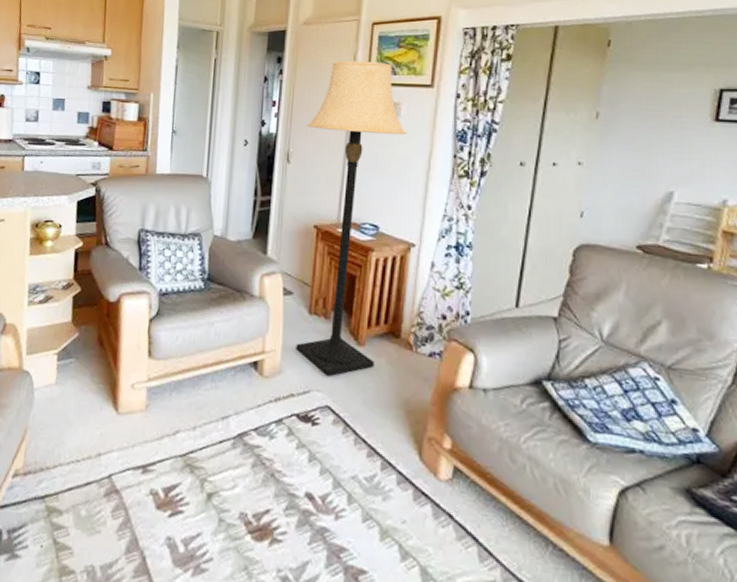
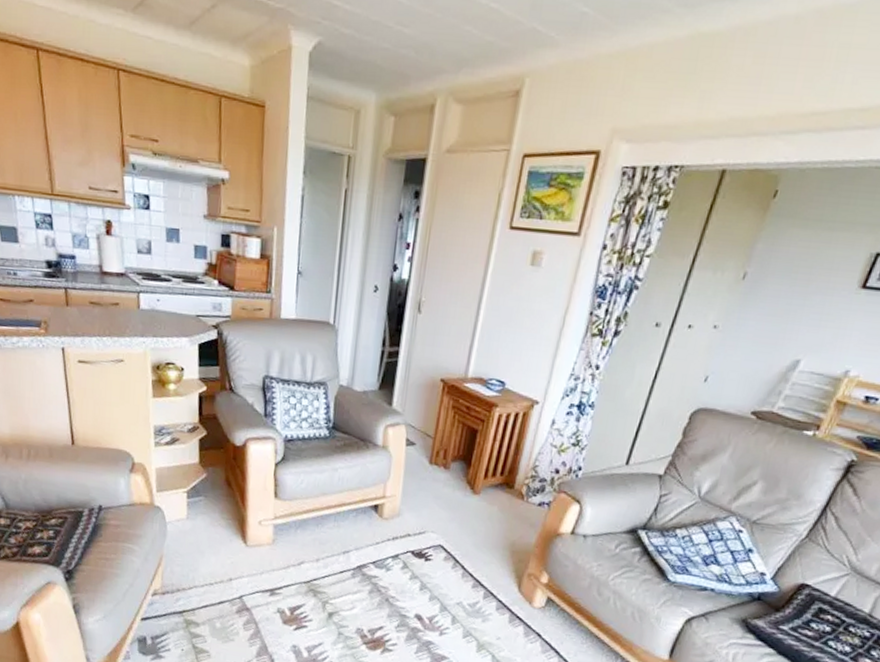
lamp: present [296,60,407,376] -> none [415,199,546,520]

